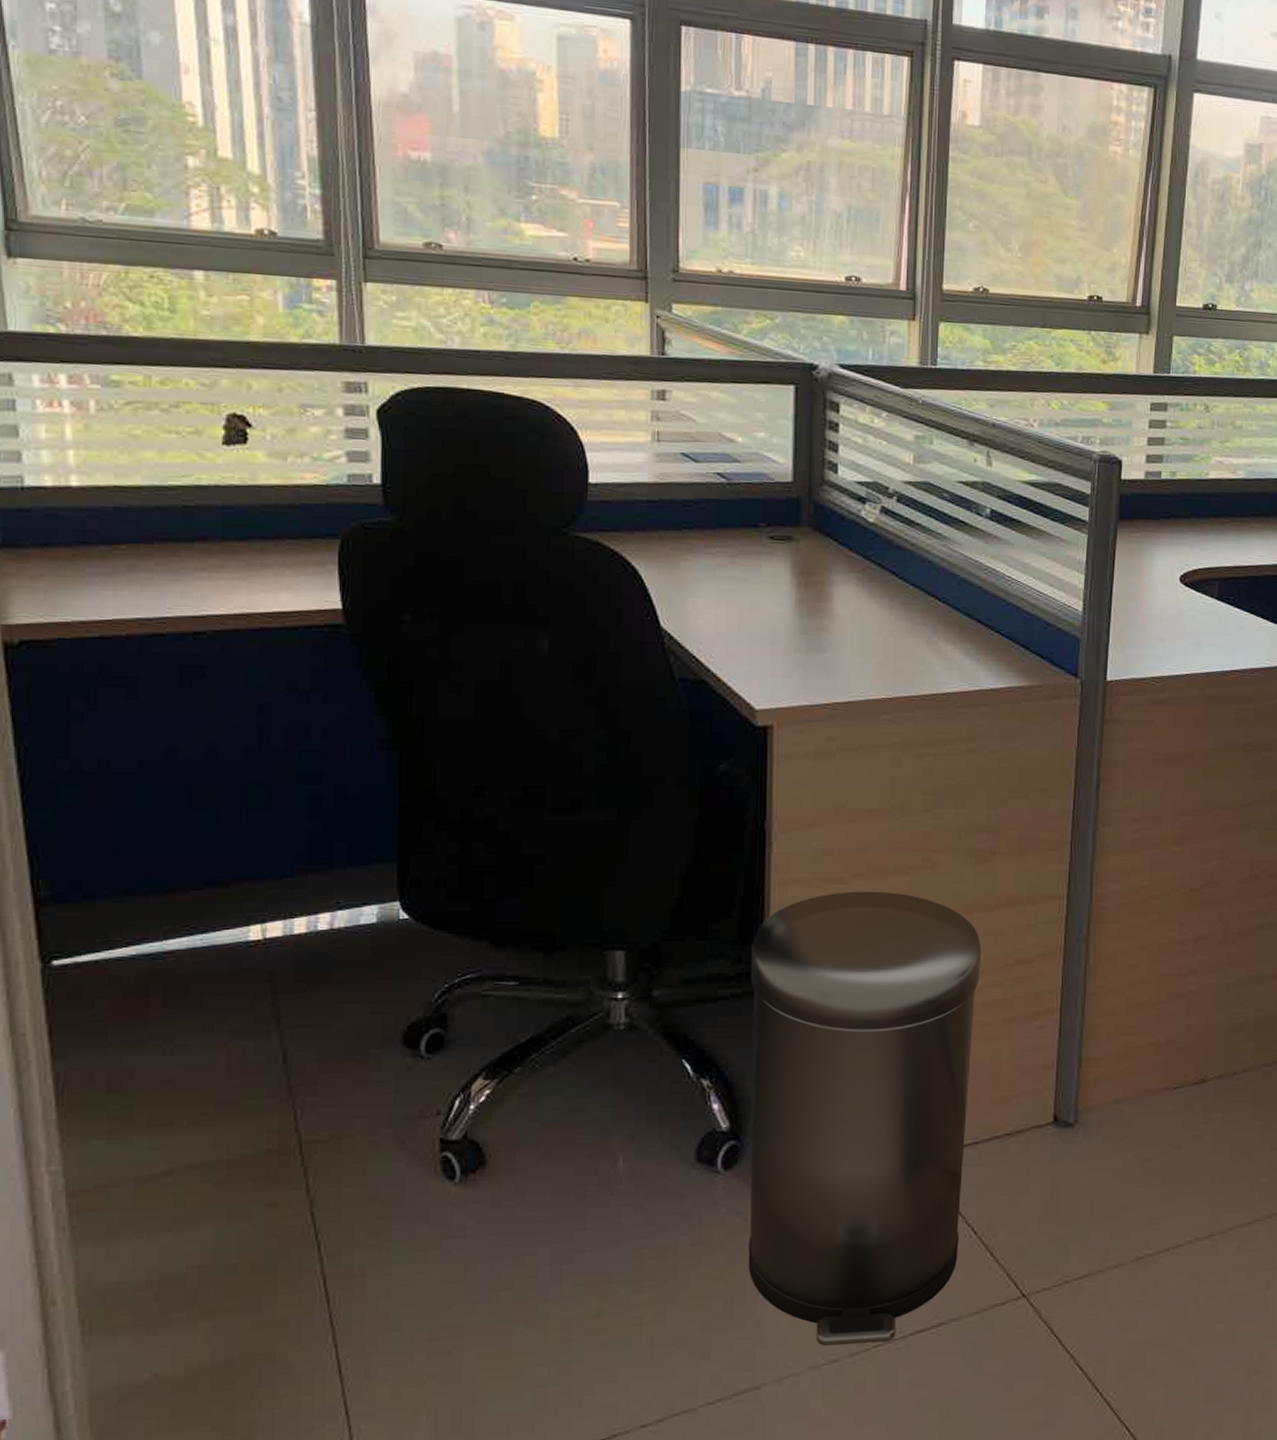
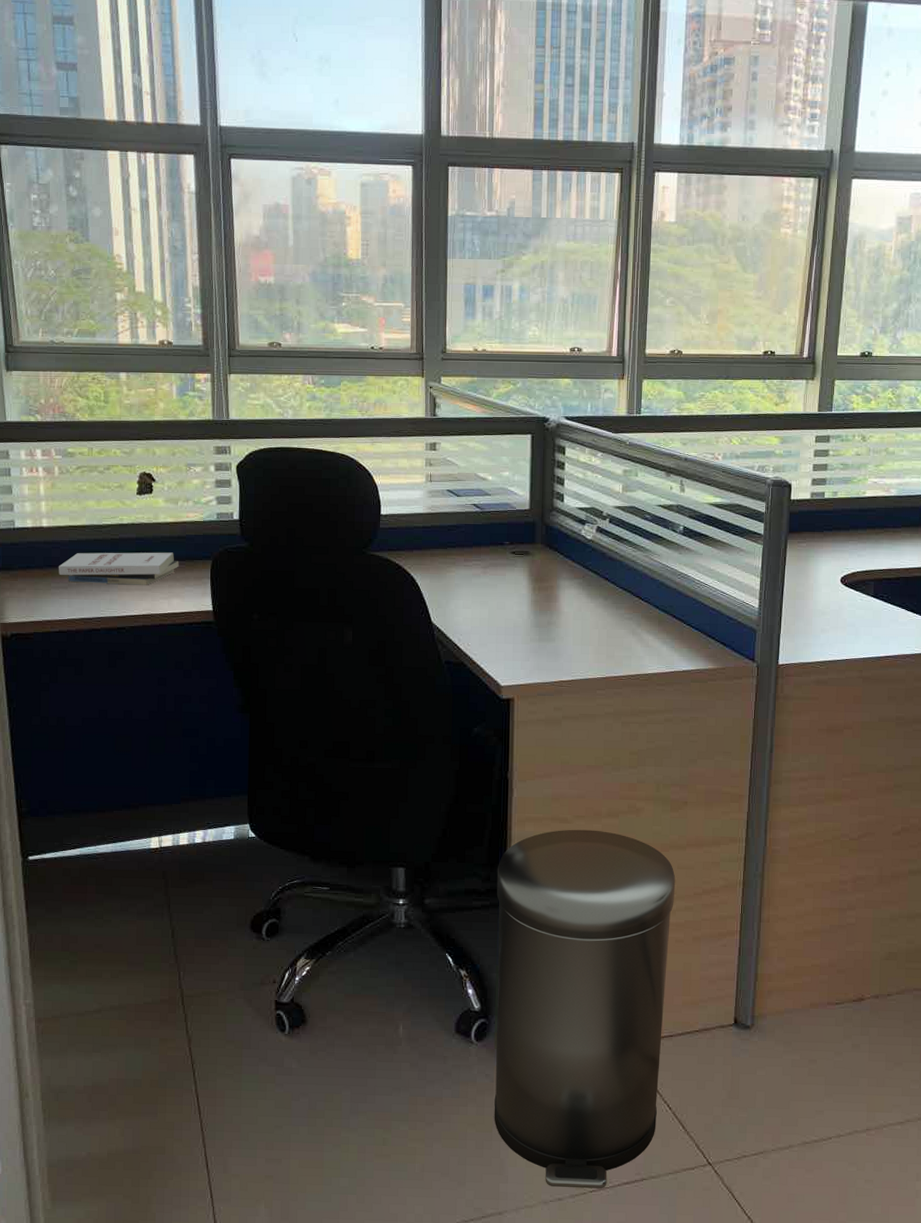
books: none [96,524,290,573] -> present [58,552,179,585]

